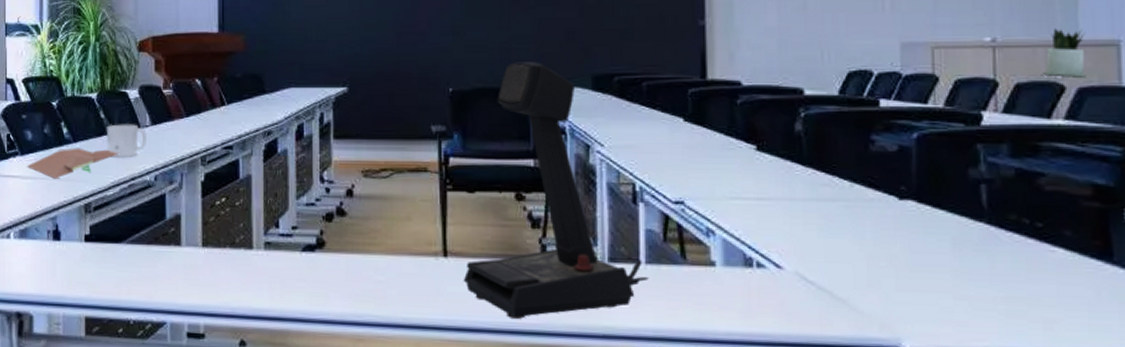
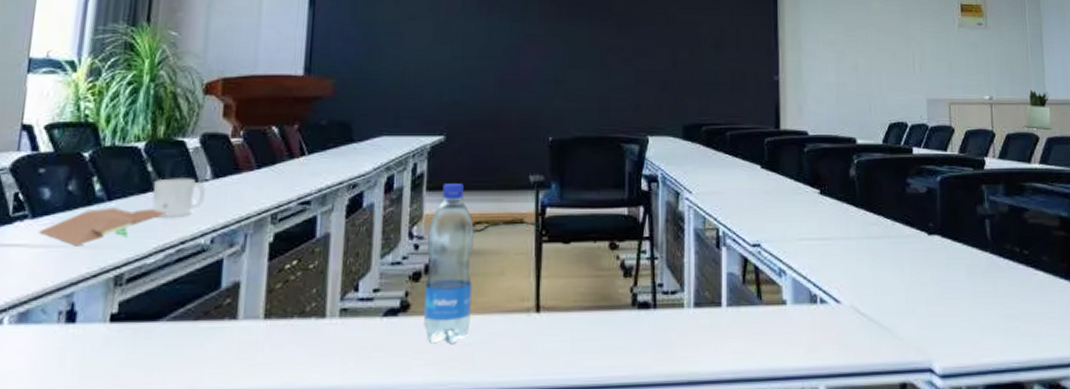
bottle: none [337,132,381,280] -> present [423,184,474,344]
microphone: present [463,62,649,319] -> none [554,112,730,372]

